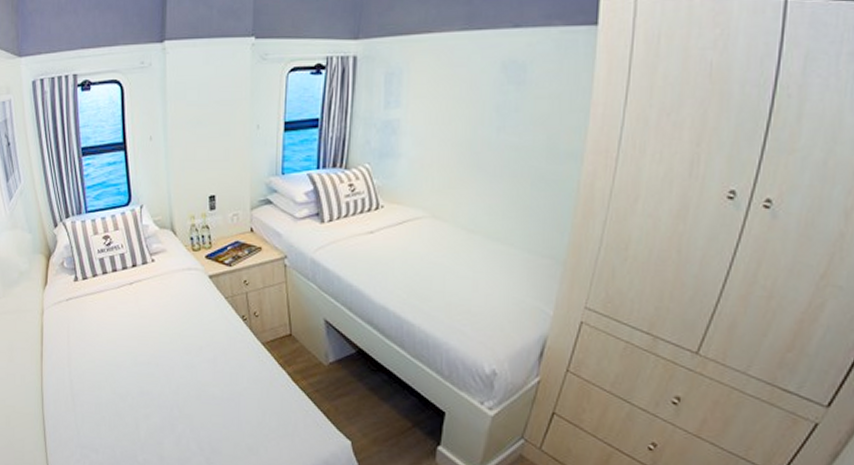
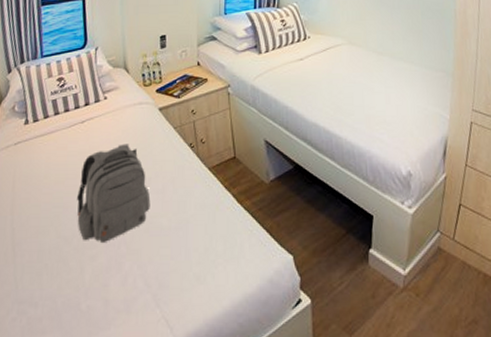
backpack: none [129,309,202,405] -> present [77,143,151,244]

